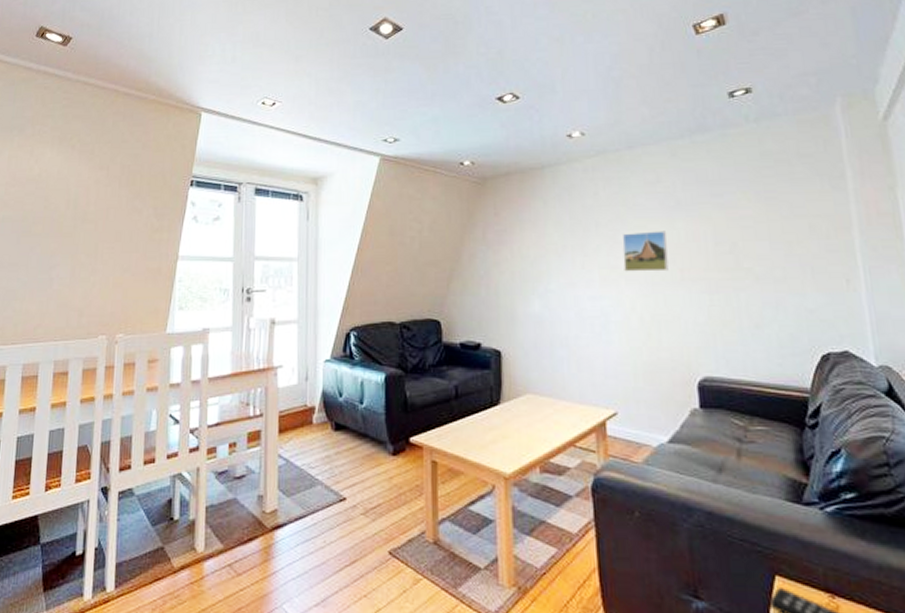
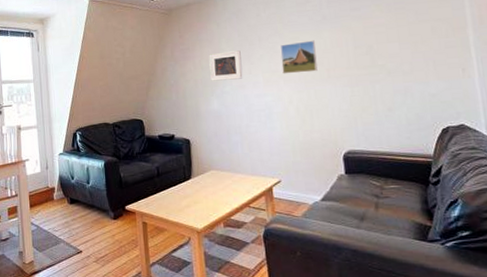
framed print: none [531,237,574,275] -> present [209,50,243,81]

